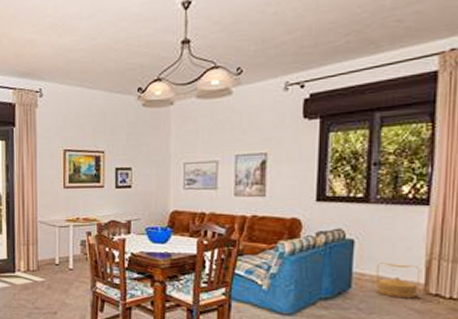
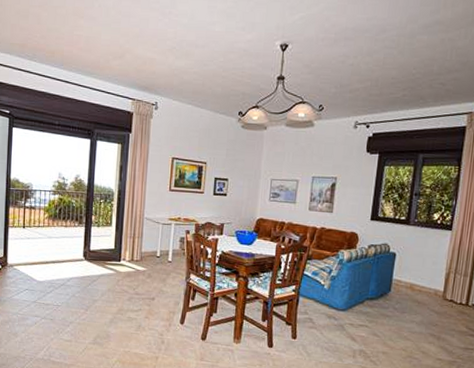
basket: present [375,262,421,297] -> none [409,272,442,302]

